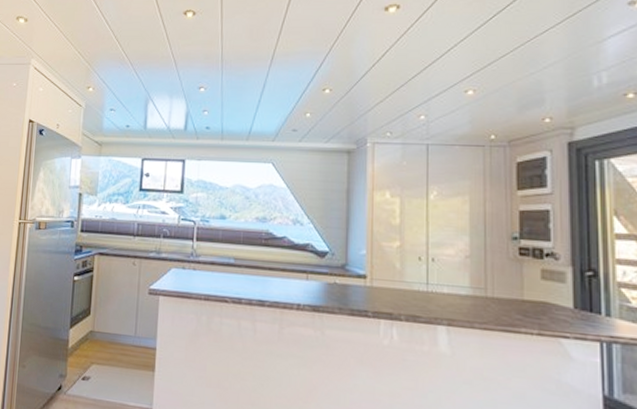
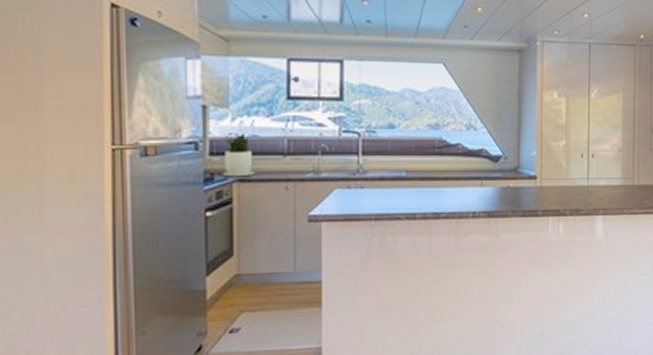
planter: none [88,216,112,252] -> present [222,133,255,177]

